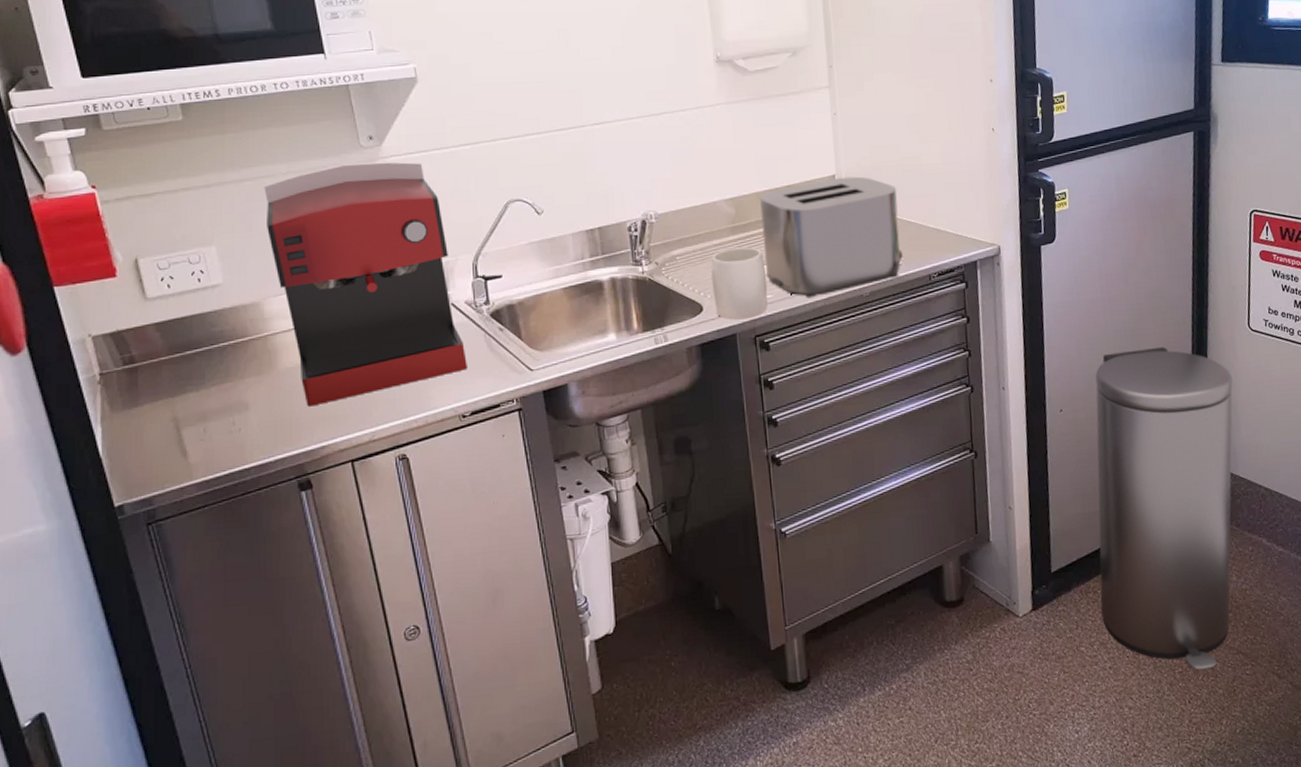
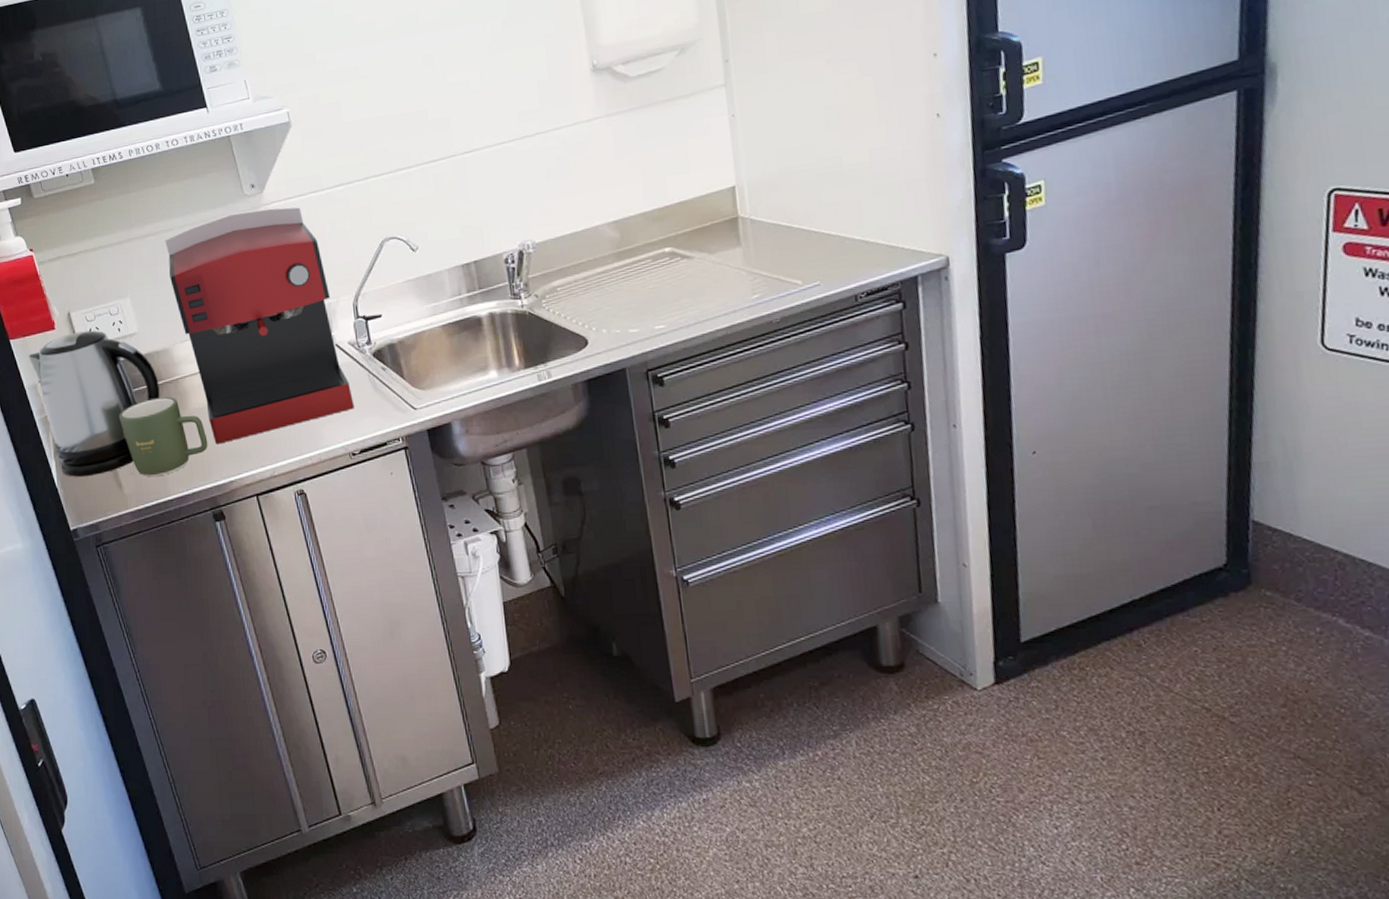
kettle: none [77,279,244,445] -> present [28,330,160,477]
mug: none [190,355,298,444] -> present [118,397,208,478]
mug: present [711,247,768,320] -> none [595,273,660,354]
toaster: present [760,176,903,298] -> none [647,185,821,327]
pedal bin: present [1095,346,1233,671] -> none [1083,373,1295,774]

